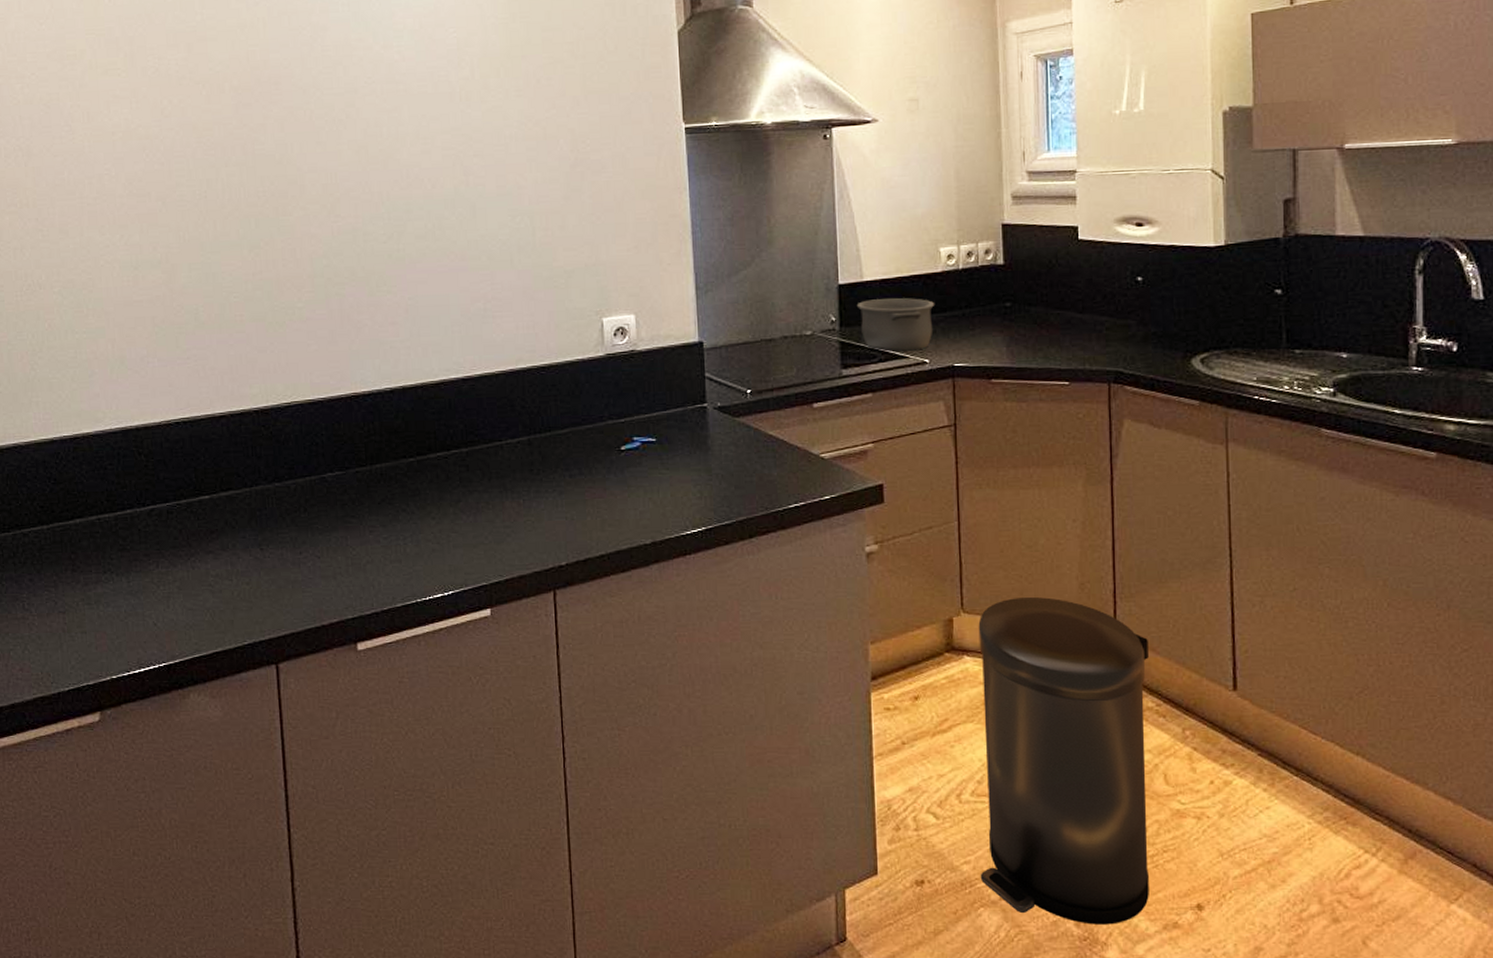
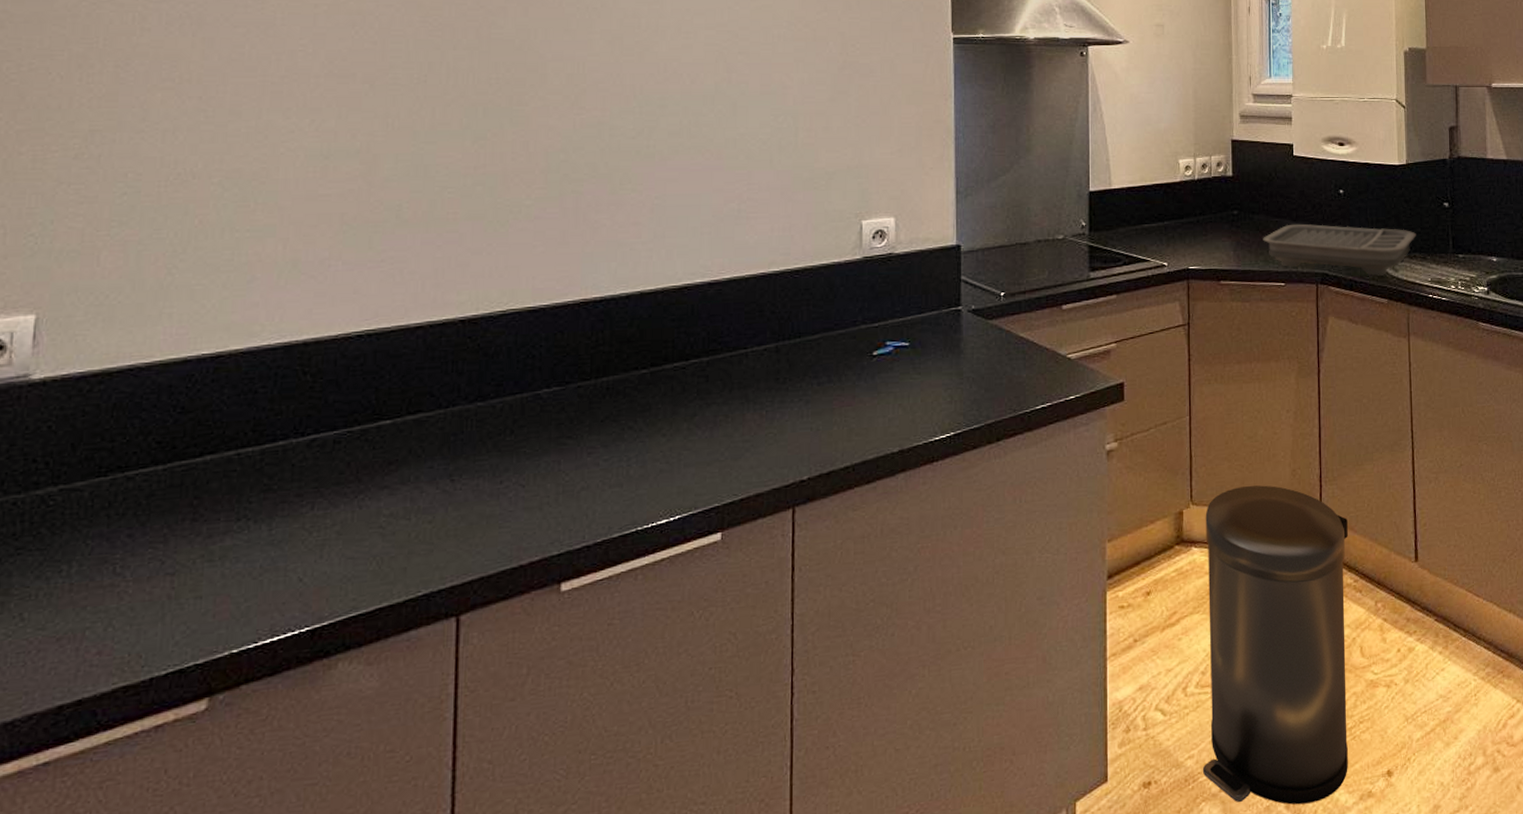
cooking pot: present [856,298,935,352] -> none [1105,205,1174,255]
dish rack: none [1042,316,1238,374] -> present [1263,224,1416,276]

